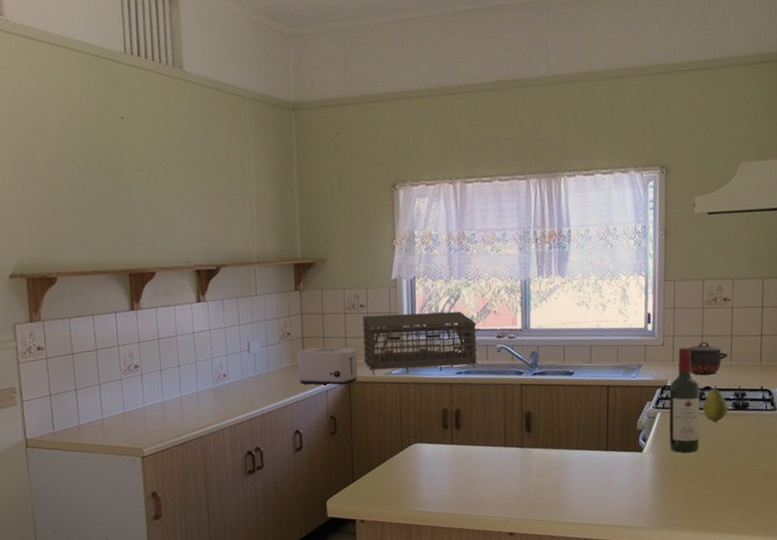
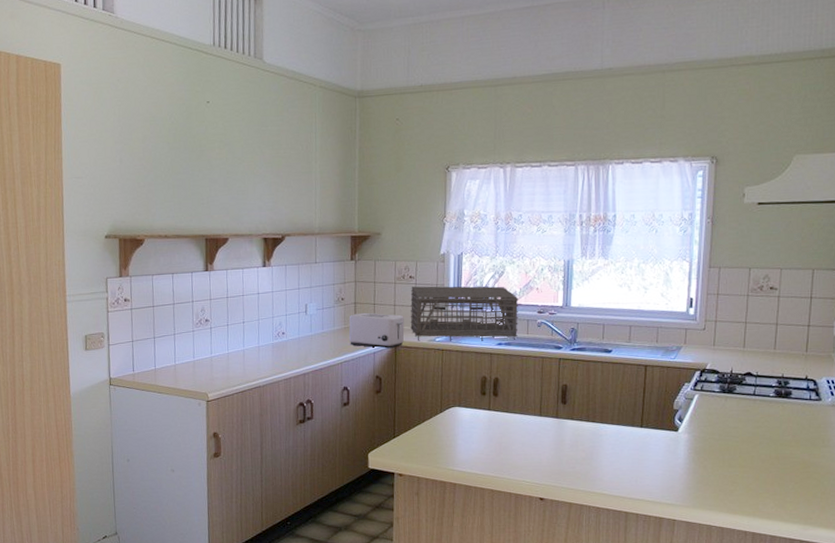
wine bottle: present [669,347,700,453] -> none [706,332,740,436]
cooking pot: present [689,342,728,376] -> none [731,329,772,362]
fruit: present [703,386,728,422] -> none [743,372,770,408]

